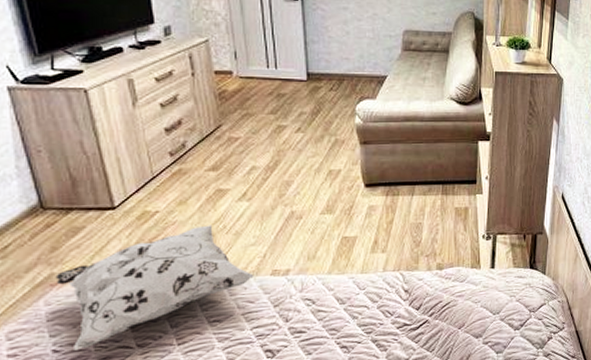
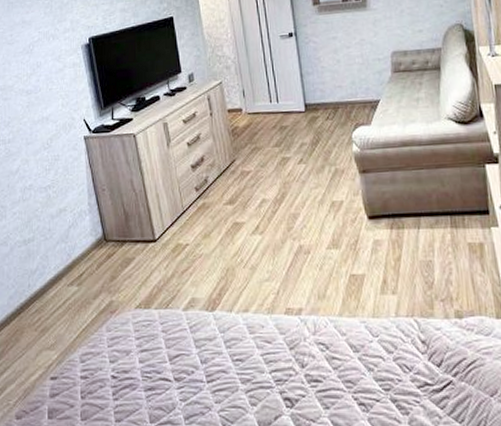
decorative pillow: present [55,225,254,350] -> none [114,258,270,378]

